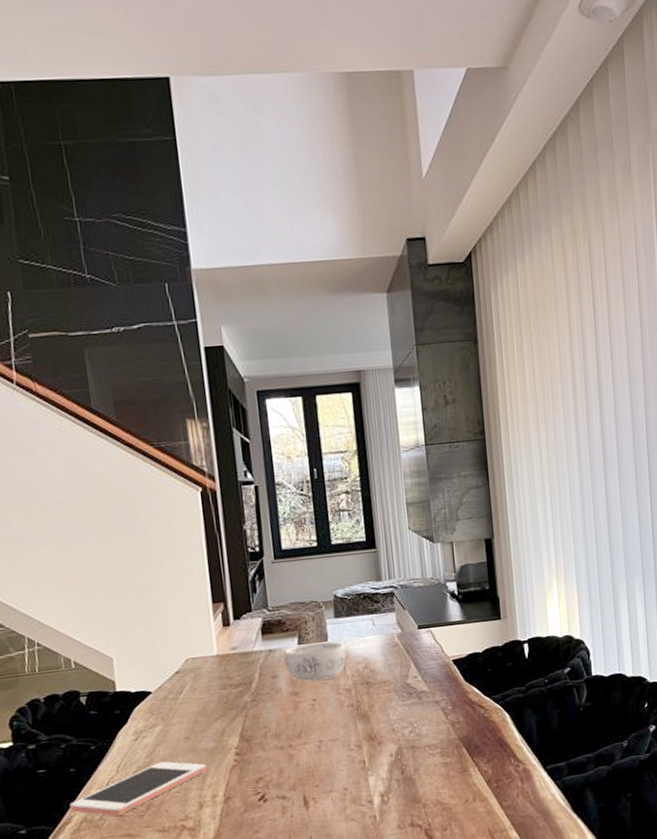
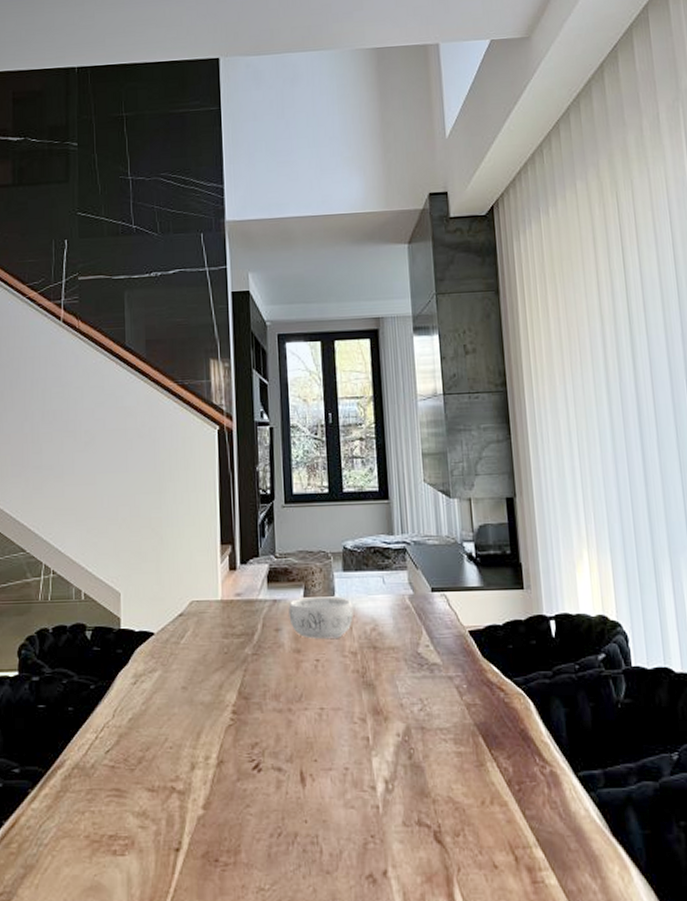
cell phone: present [69,761,207,816] -> none [64,711,202,766]

